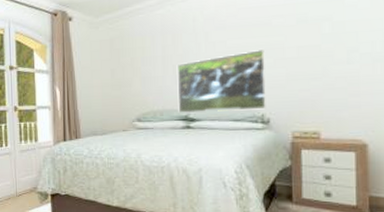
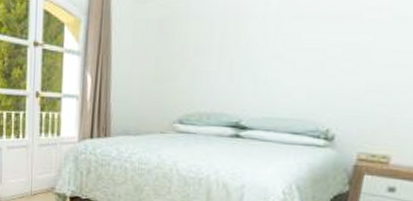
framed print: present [176,50,267,113] -> none [228,50,346,124]

